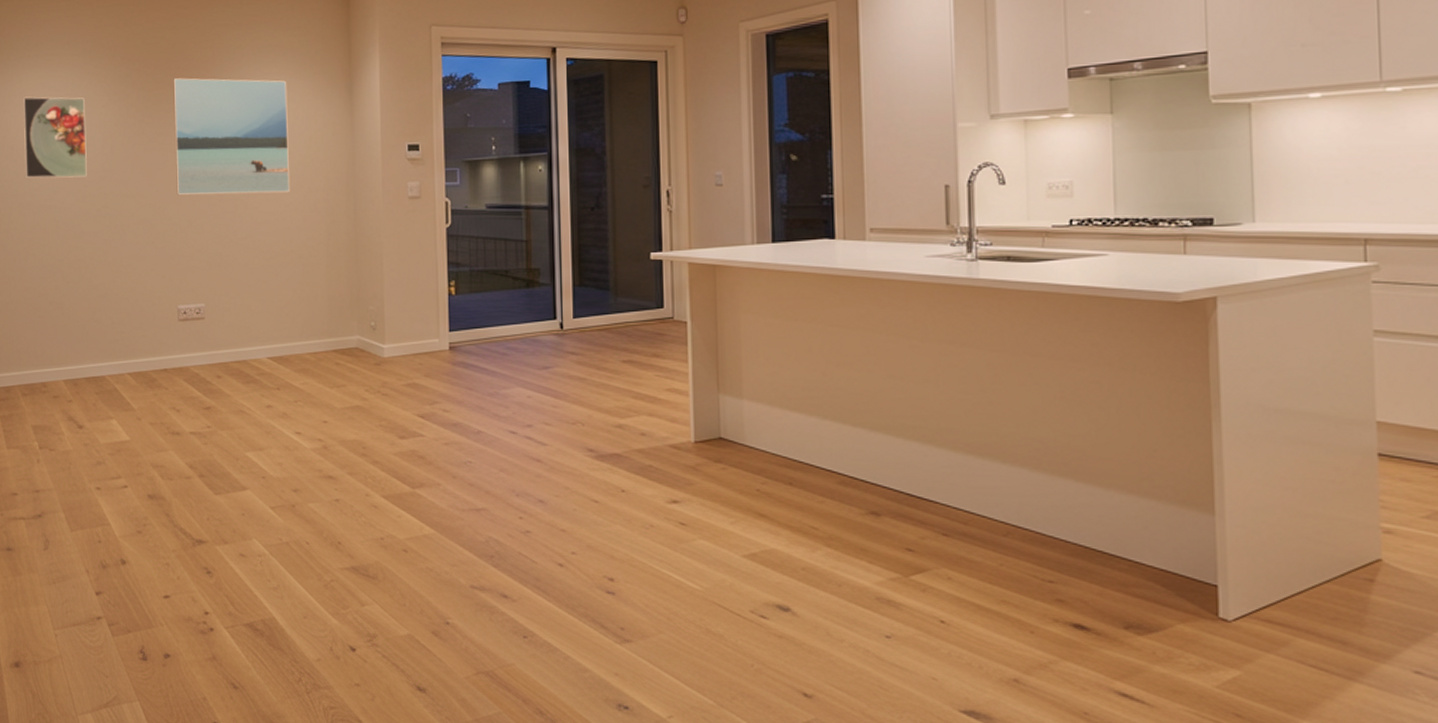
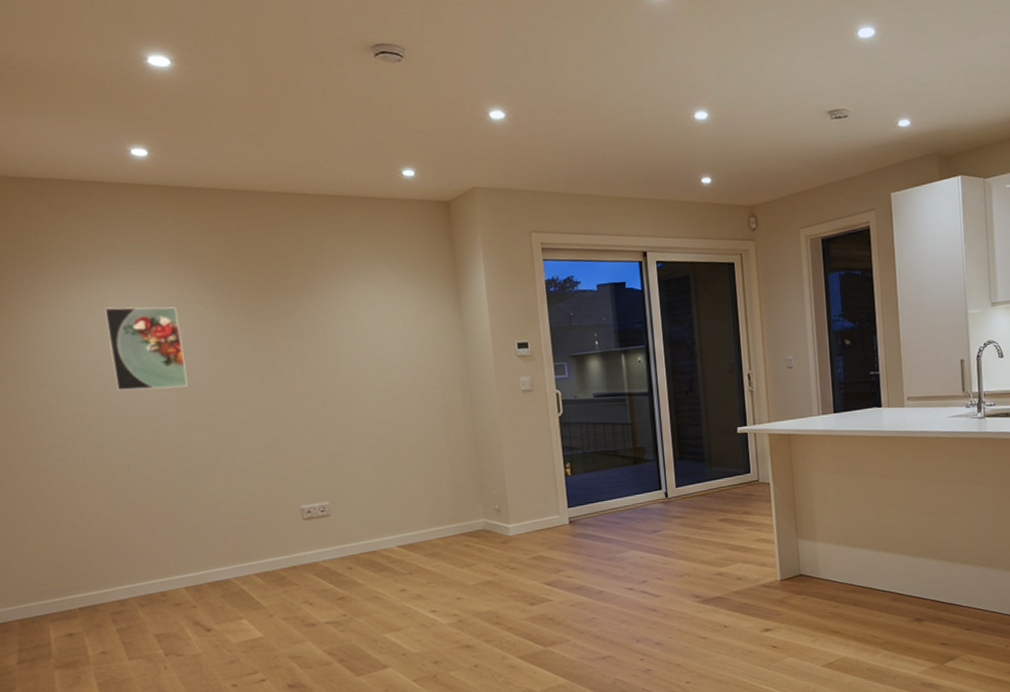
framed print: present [173,78,291,195] -> none [273,285,407,400]

